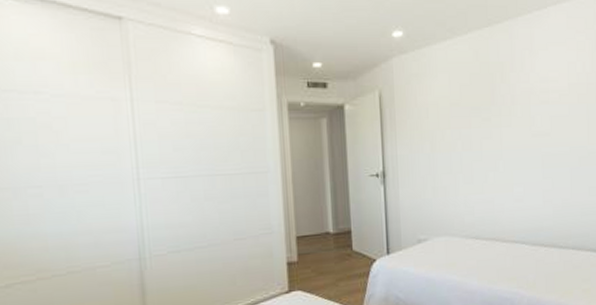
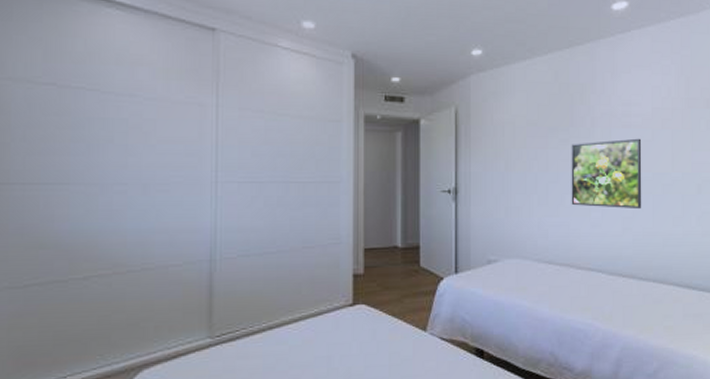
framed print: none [493,114,561,182] -> present [571,138,642,210]

